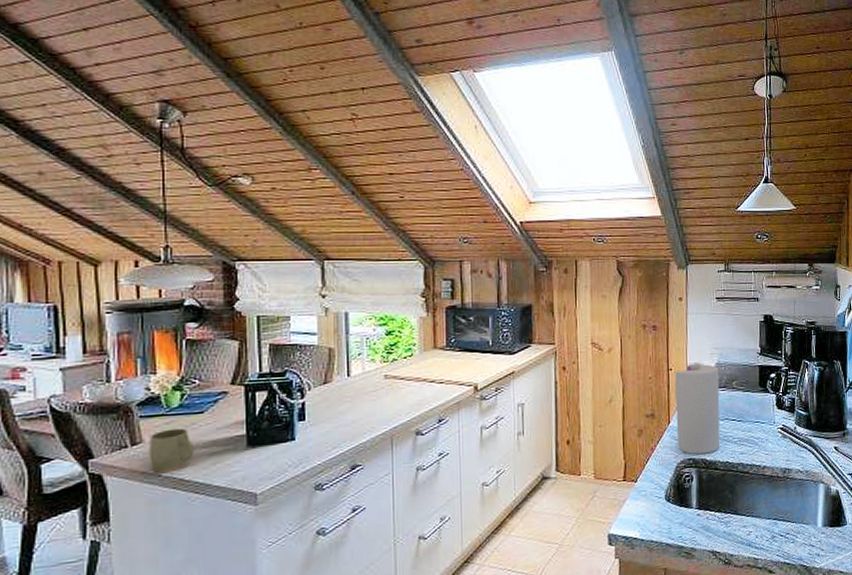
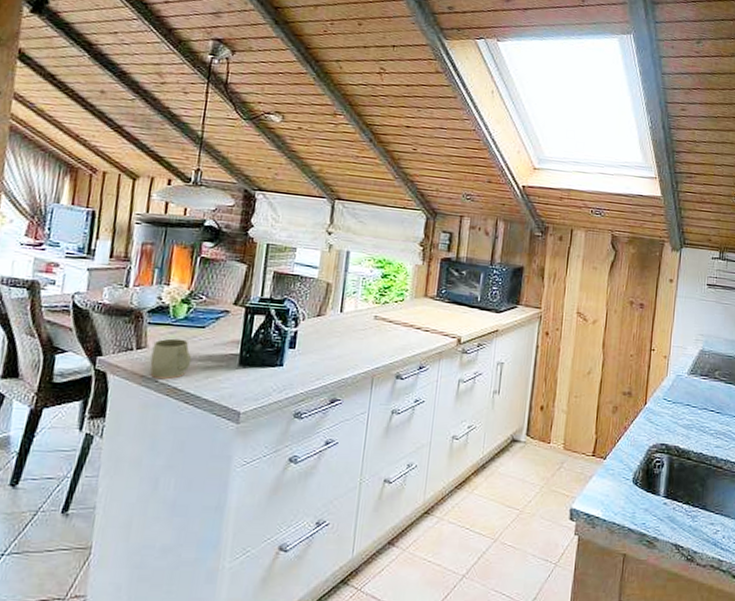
paper towel holder: present [674,362,720,455] -> none [651,346,702,442]

